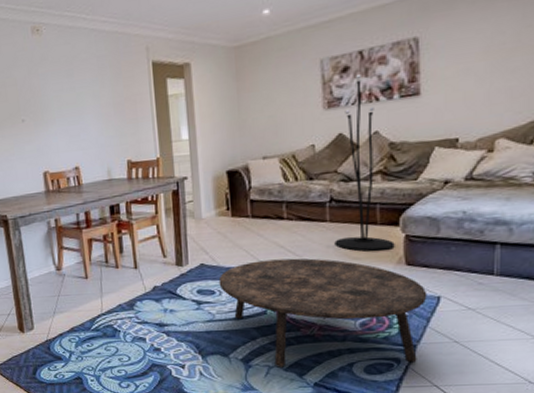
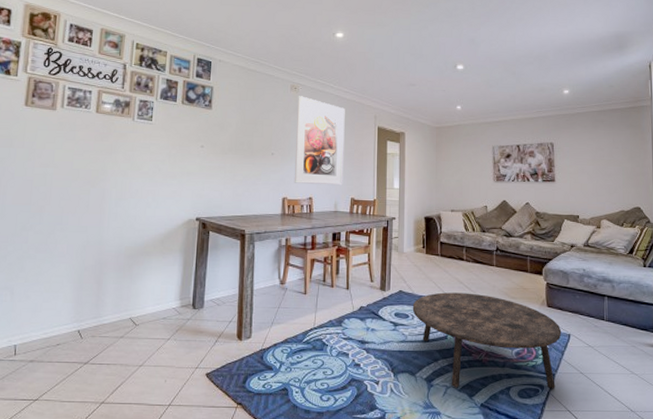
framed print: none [42,38,114,152] -> present [294,96,345,186]
floor lamp: present [334,75,395,252] -> none [499,161,540,294]

